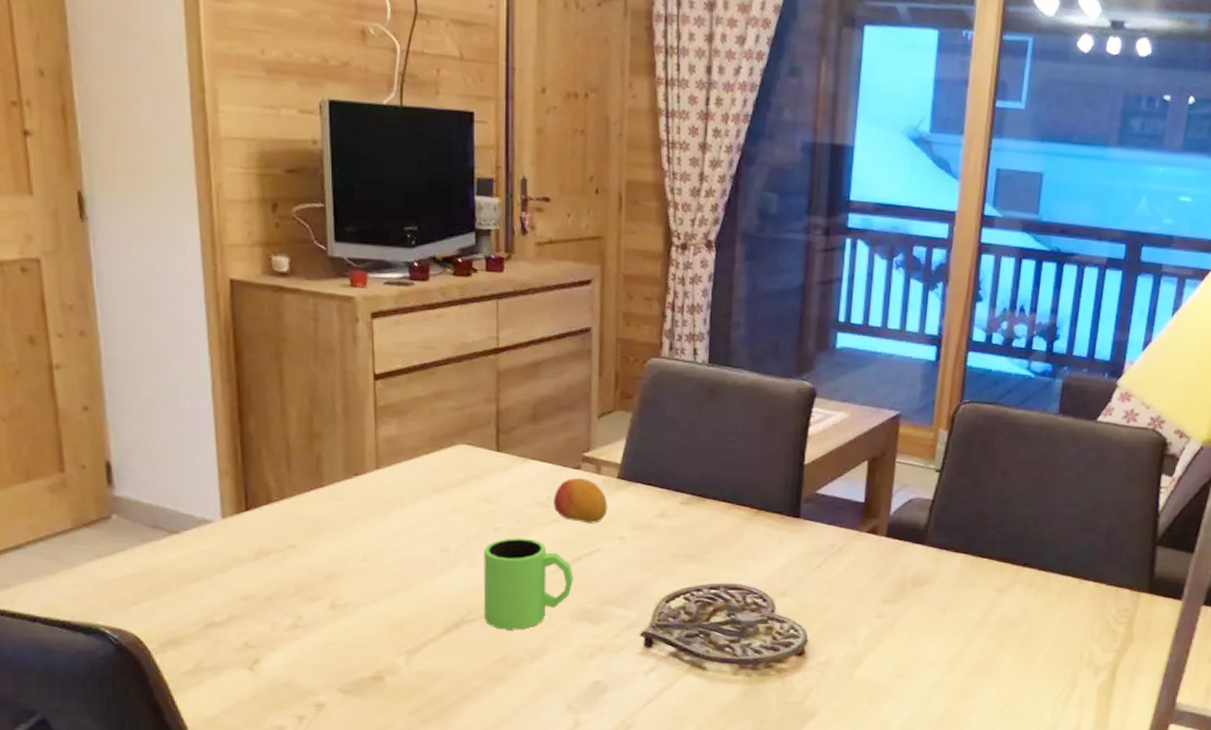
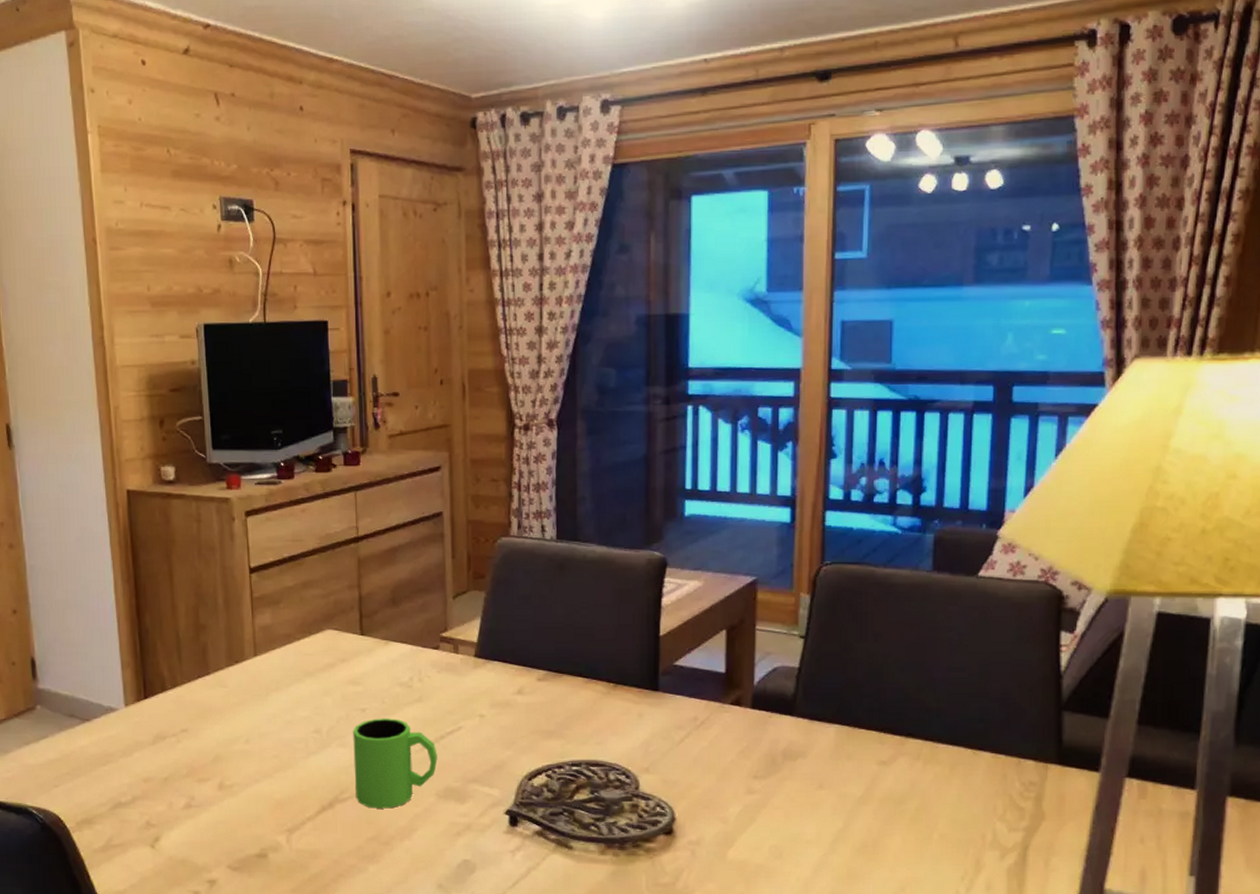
fruit: present [553,477,608,524] -> none [415,657,467,702]

